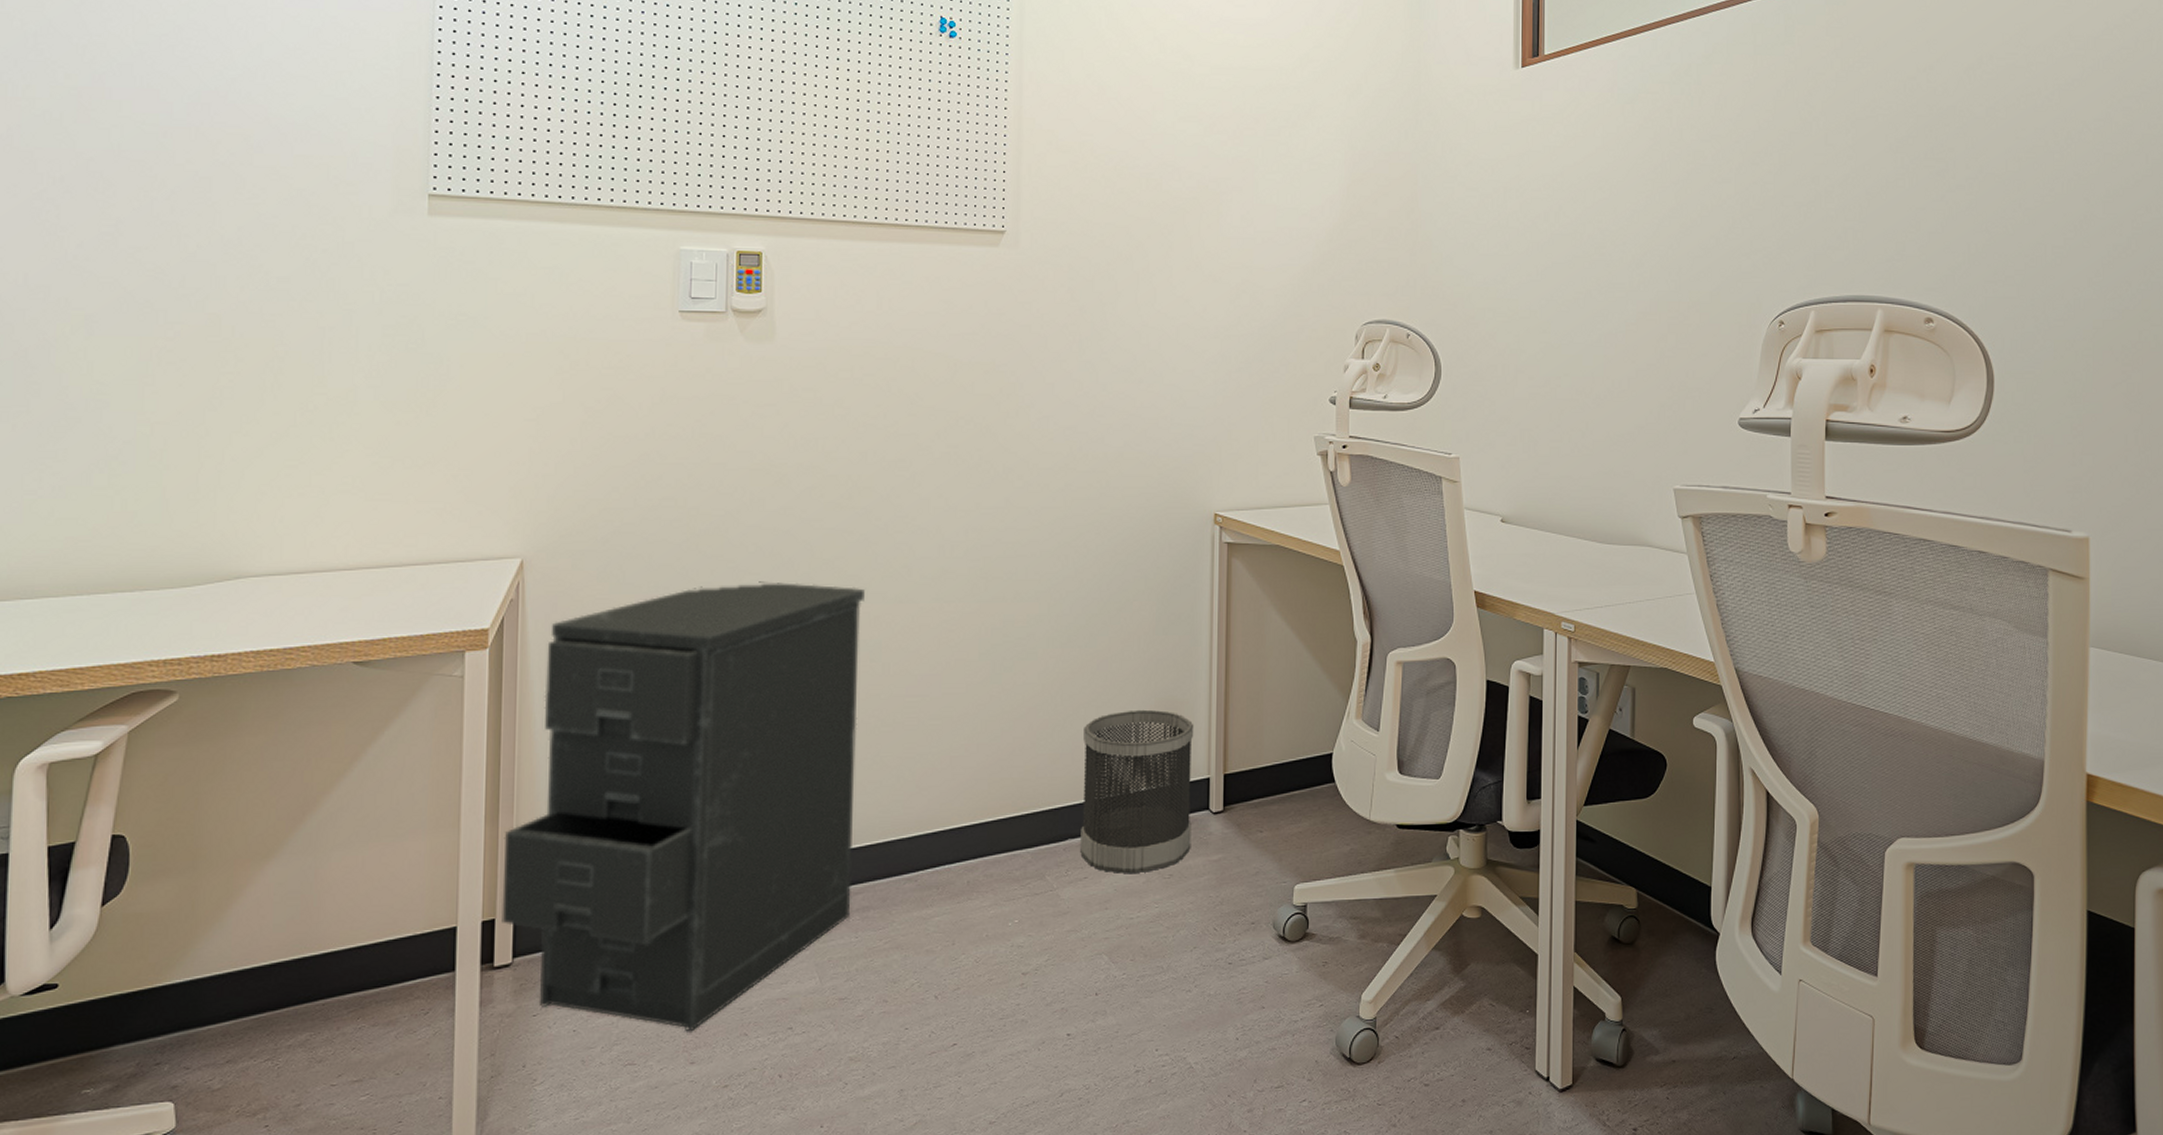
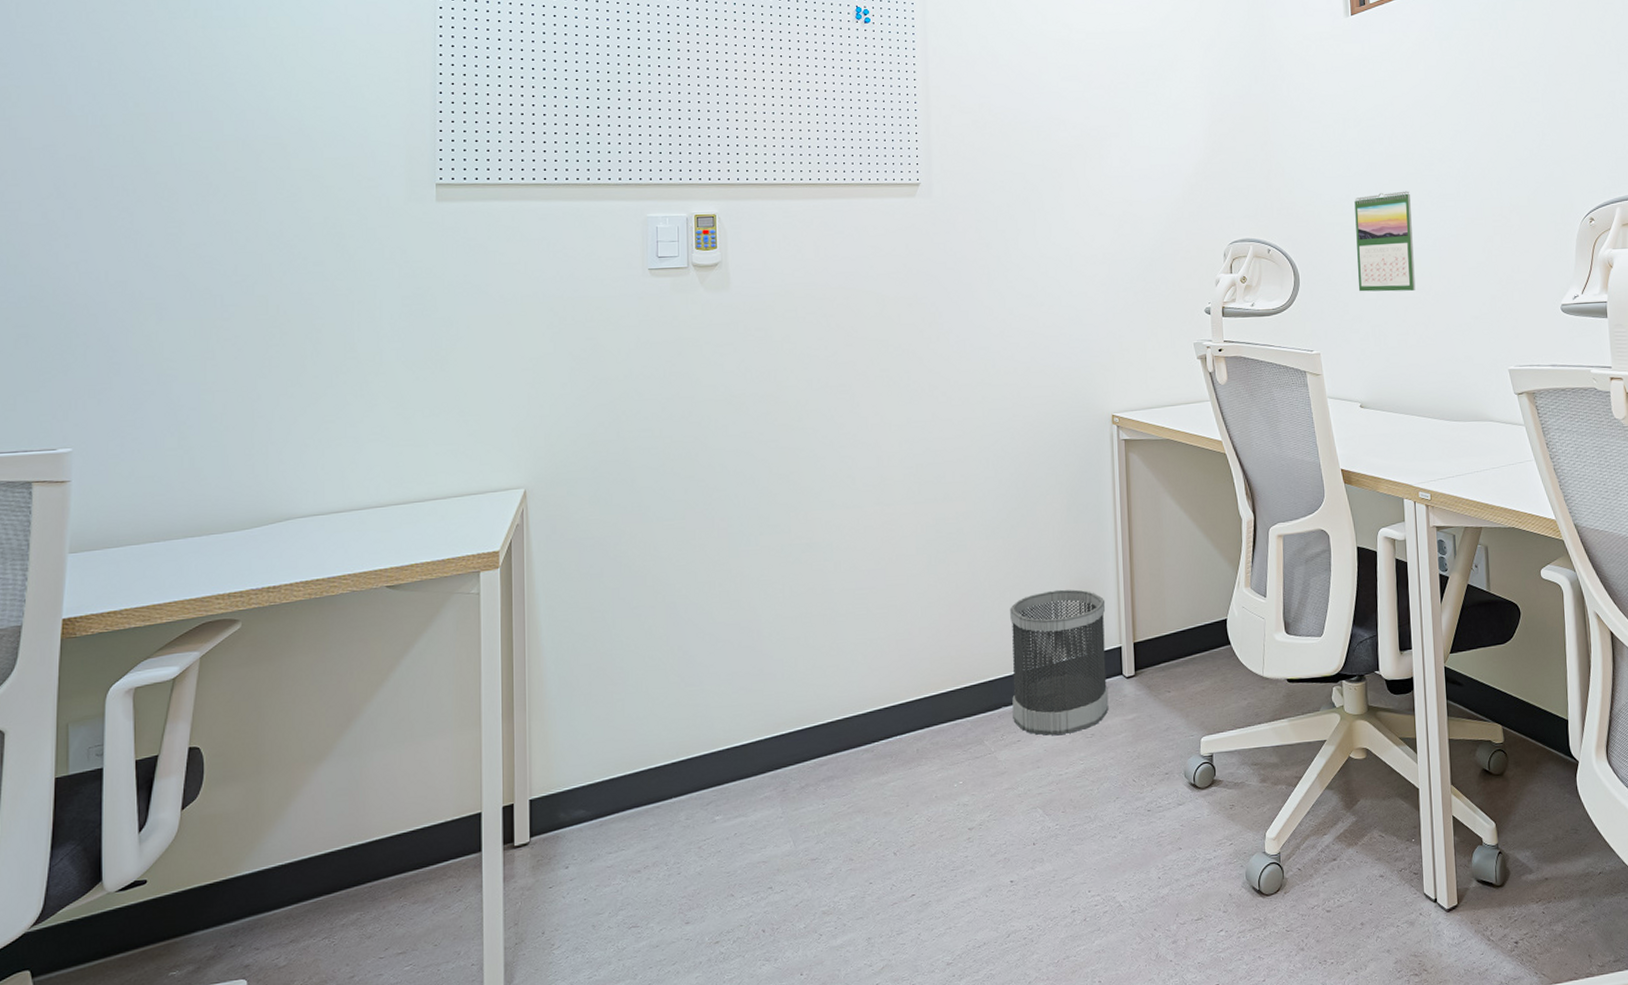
filing cabinet: present [501,581,865,1031] -> none [518,496,818,895]
calendar: none [1508,276,1575,392] -> present [1354,191,1416,292]

